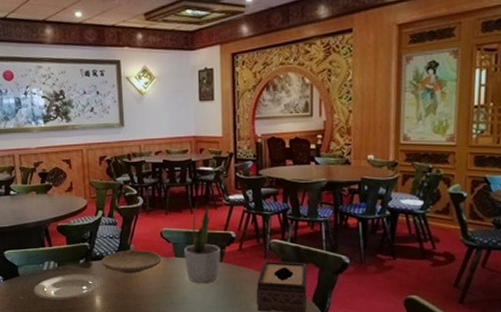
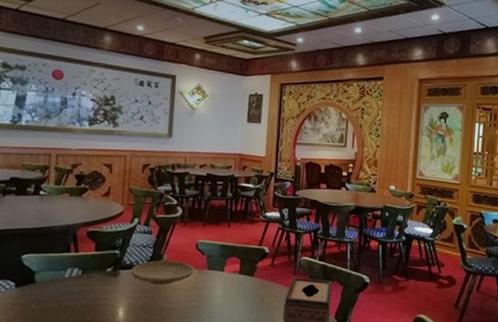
plate: present [33,274,103,300] -> none [49,282,129,311]
potted plant: present [184,203,220,283] -> none [217,217,253,297]

